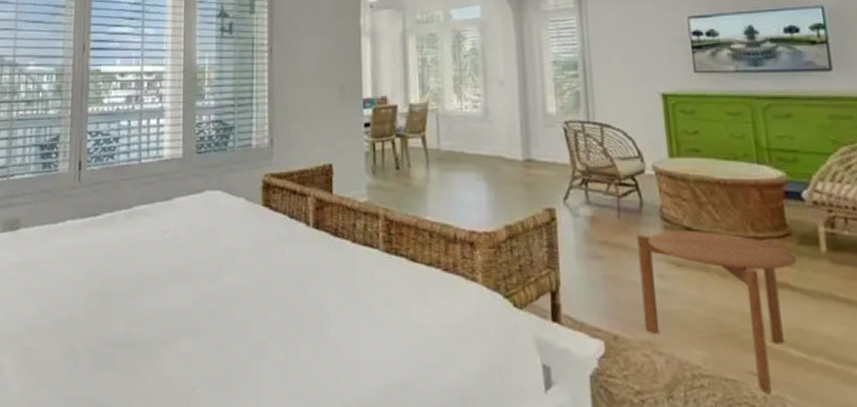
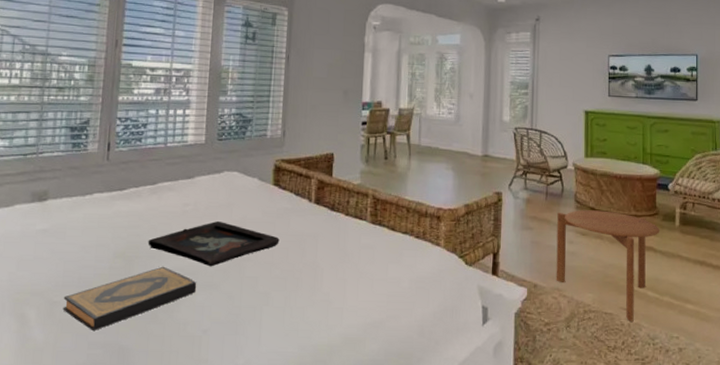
hardback book: none [38,306,182,385] -> present [62,266,197,332]
decorative tray: none [125,250,274,308] -> present [147,220,280,267]

